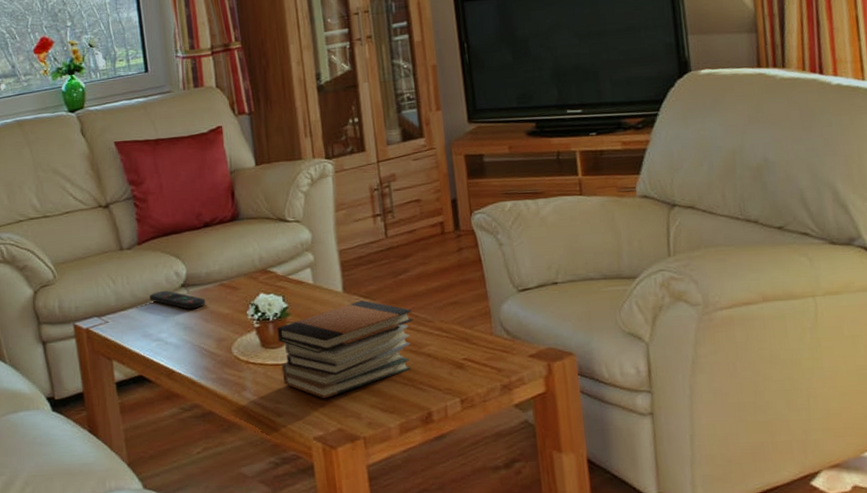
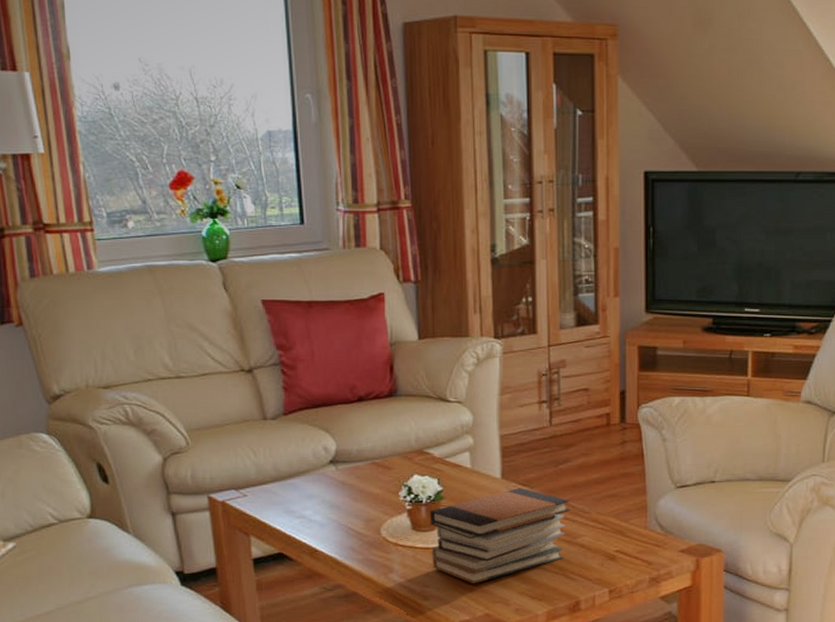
remote control: present [150,290,206,309] -> none [294,466,356,487]

